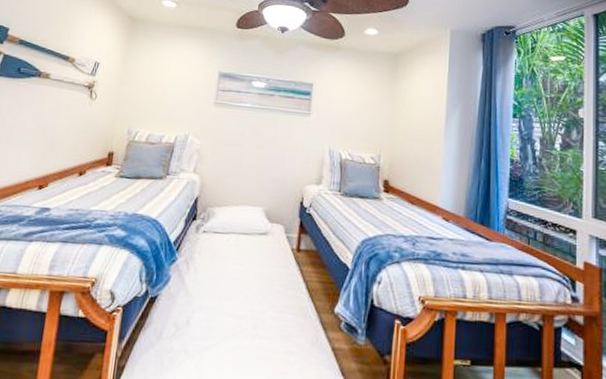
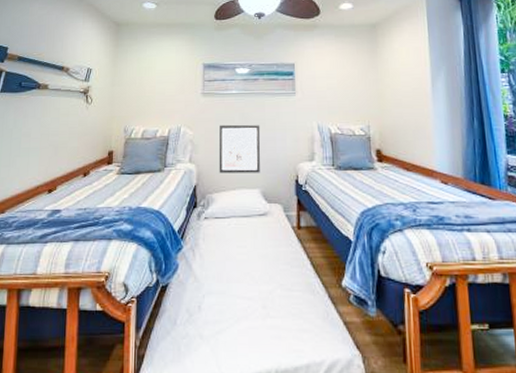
wall art: none [223,137,271,191] -> present [218,124,261,173]

